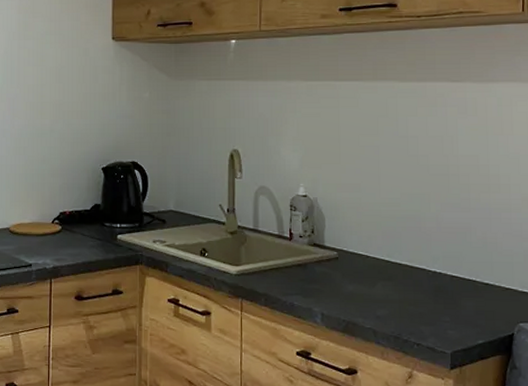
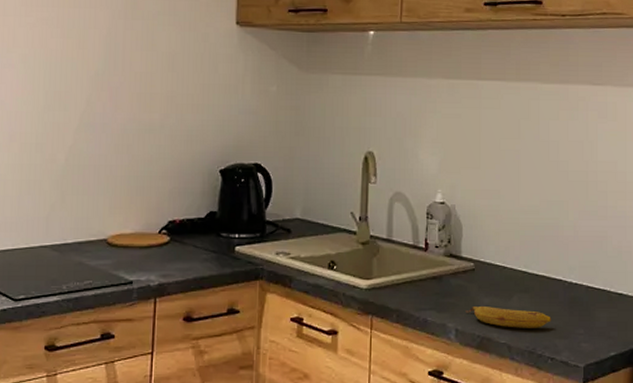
fruit: none [331,292,416,315] -> present [466,305,551,328]

